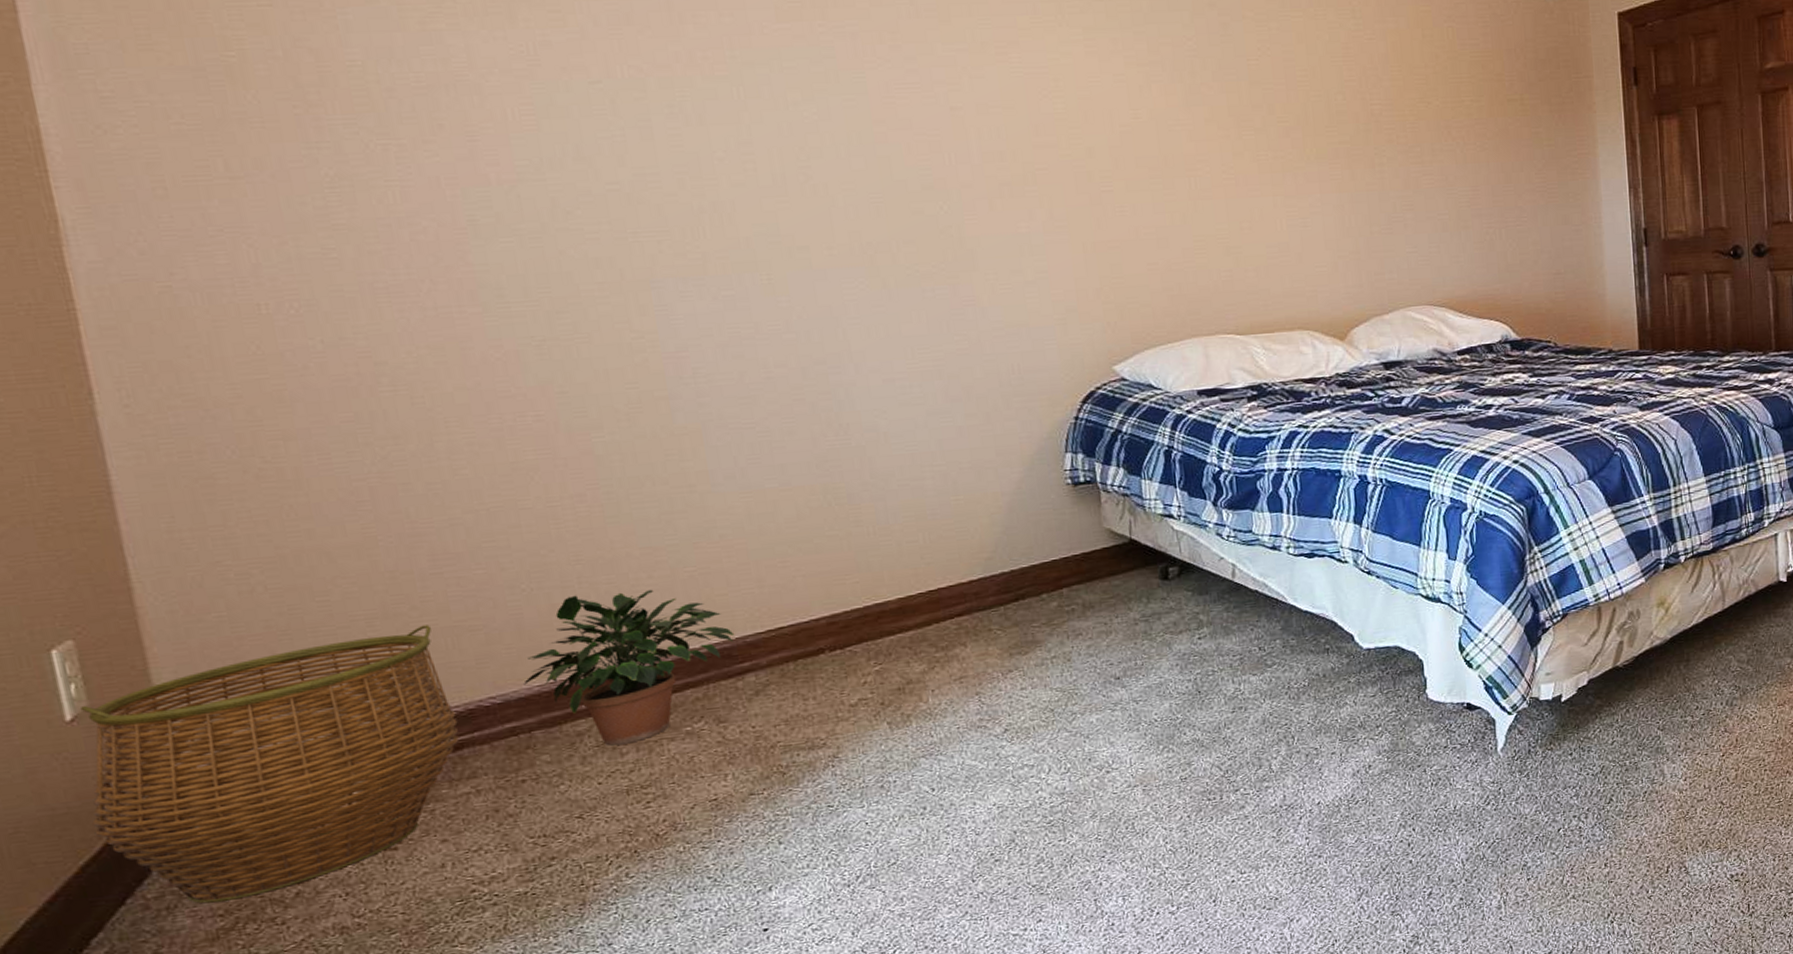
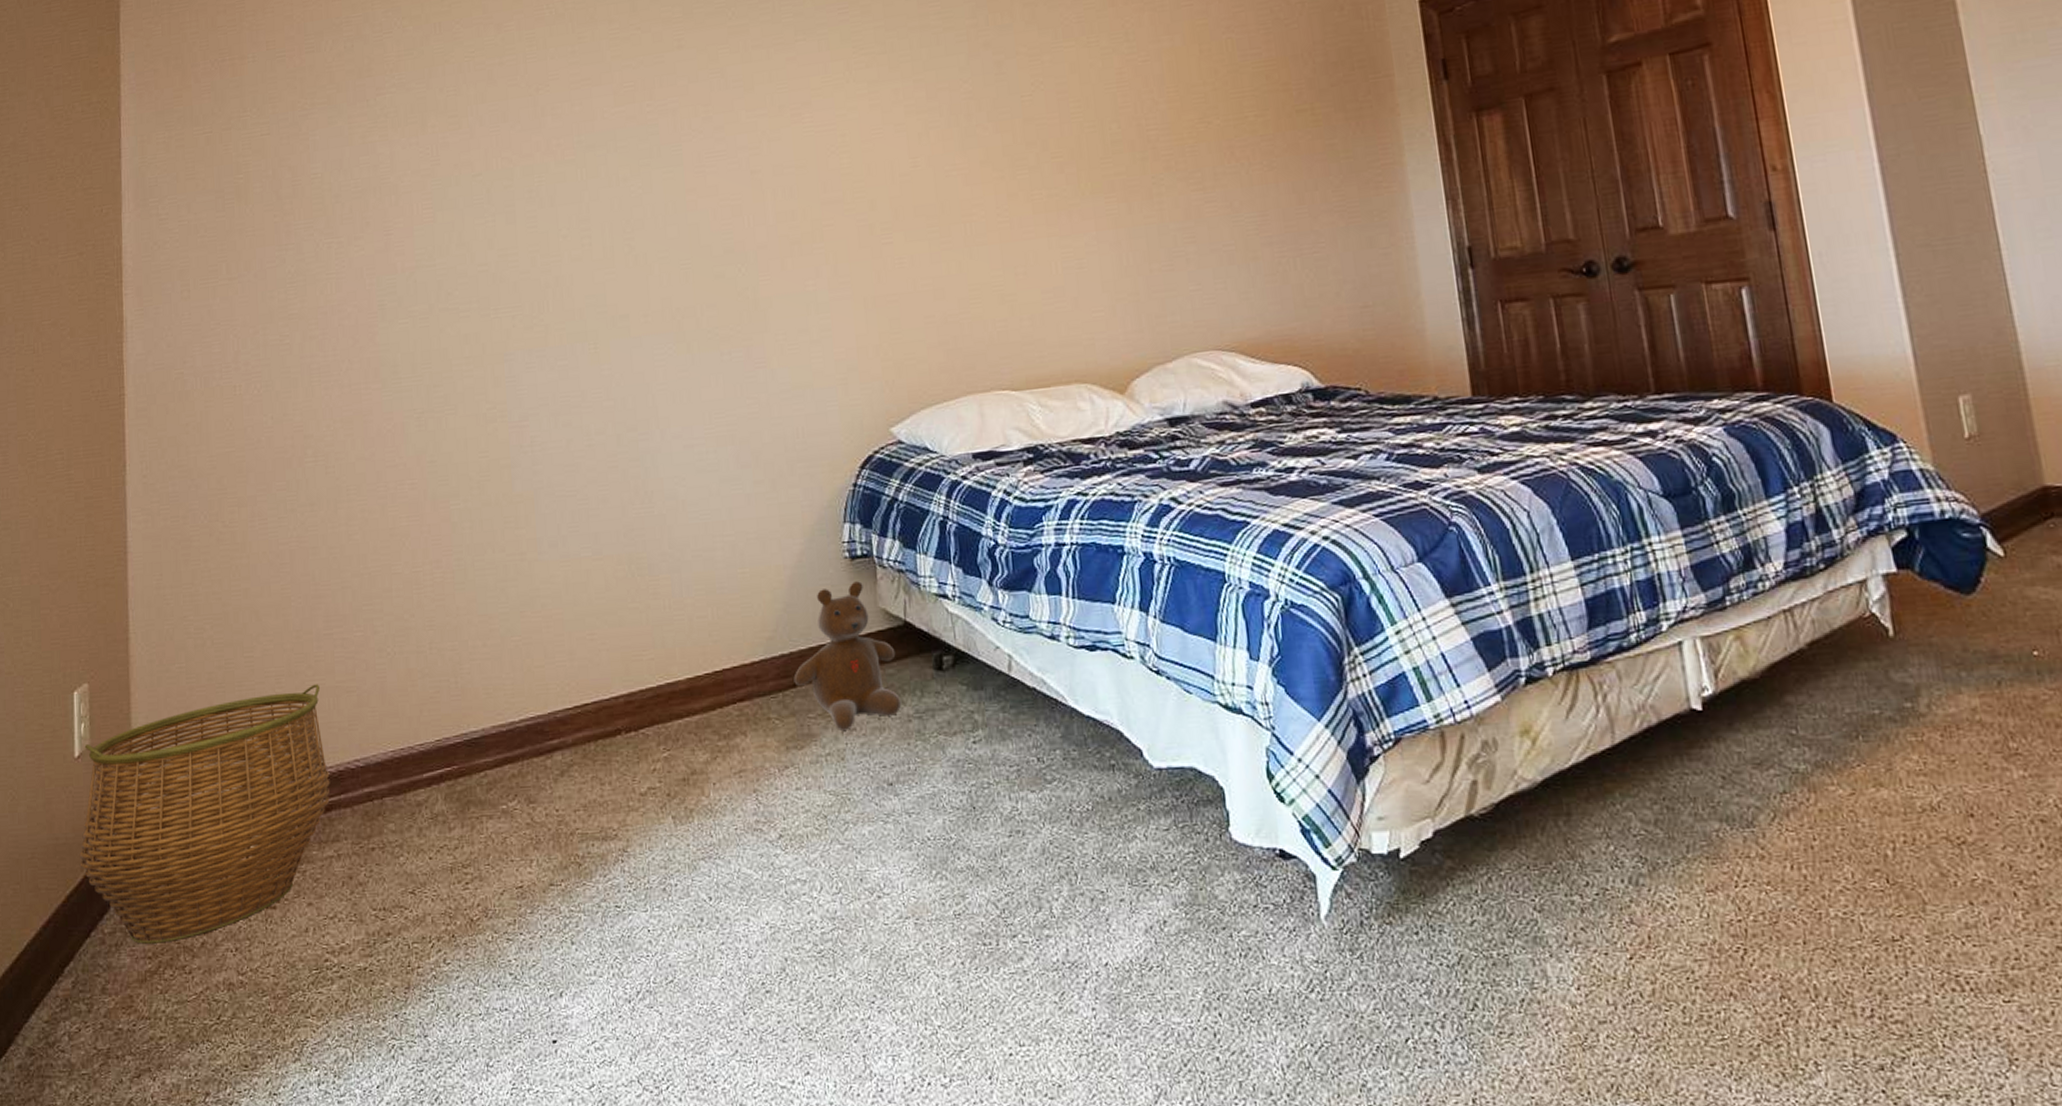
potted plant: present [524,589,735,746] -> none [381,658,548,819]
stuffed bear: none [1015,505,1128,636] -> present [793,581,902,731]

